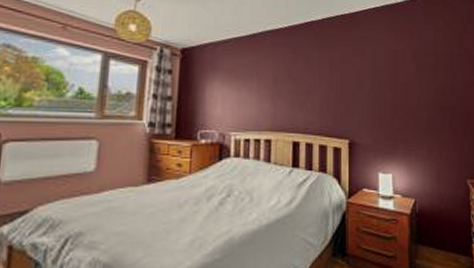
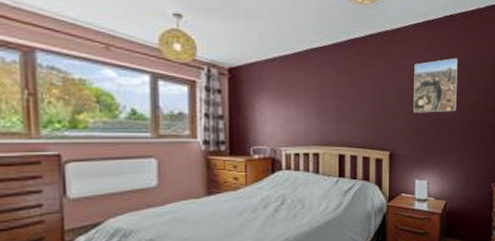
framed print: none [374,42,422,99] -> present [413,57,458,113]

